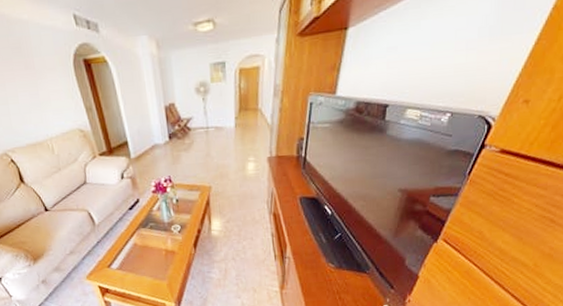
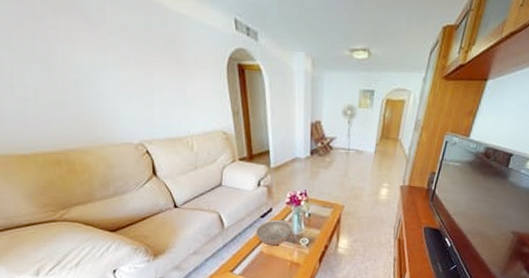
decorative bowl: none [126,209,162,238] -> present [255,219,292,247]

